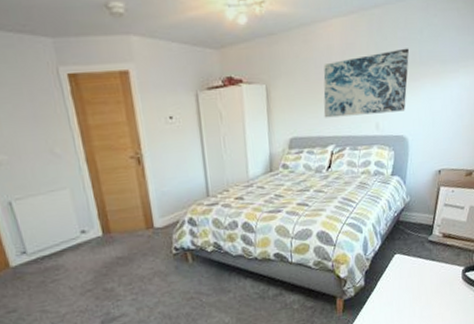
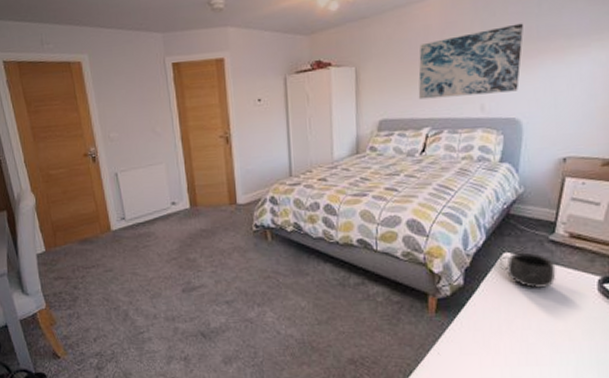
mug: none [392,252,433,282] -> present [500,252,557,289]

